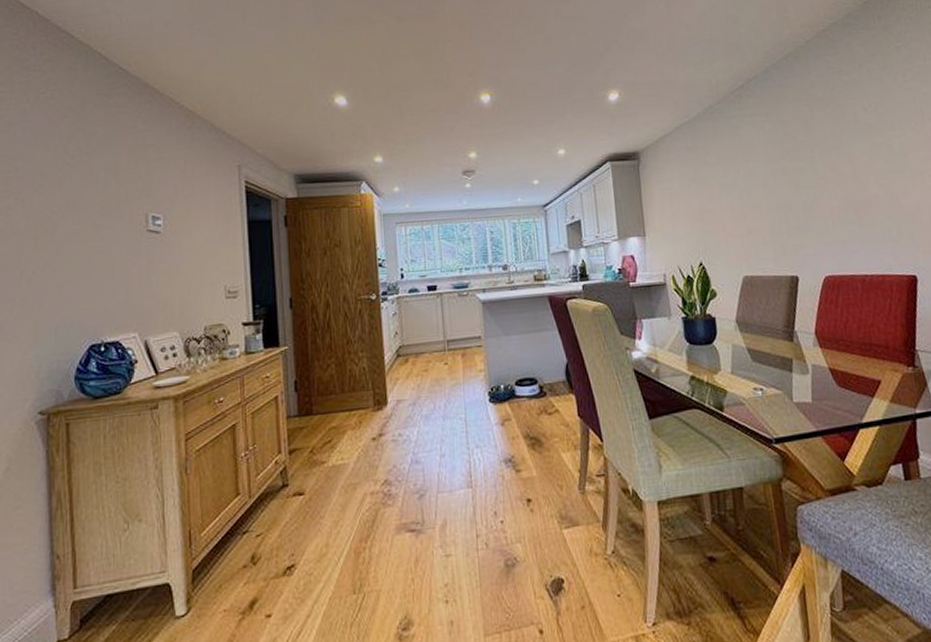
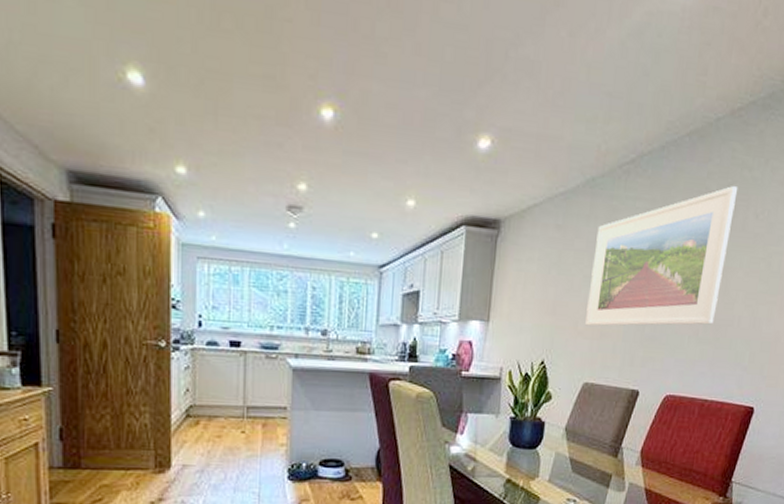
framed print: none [724,90,853,226] -> present [585,186,738,326]

